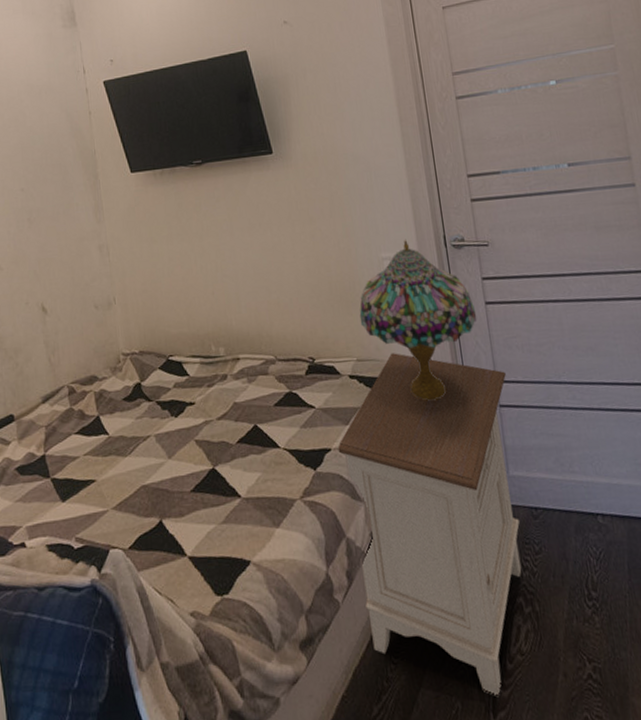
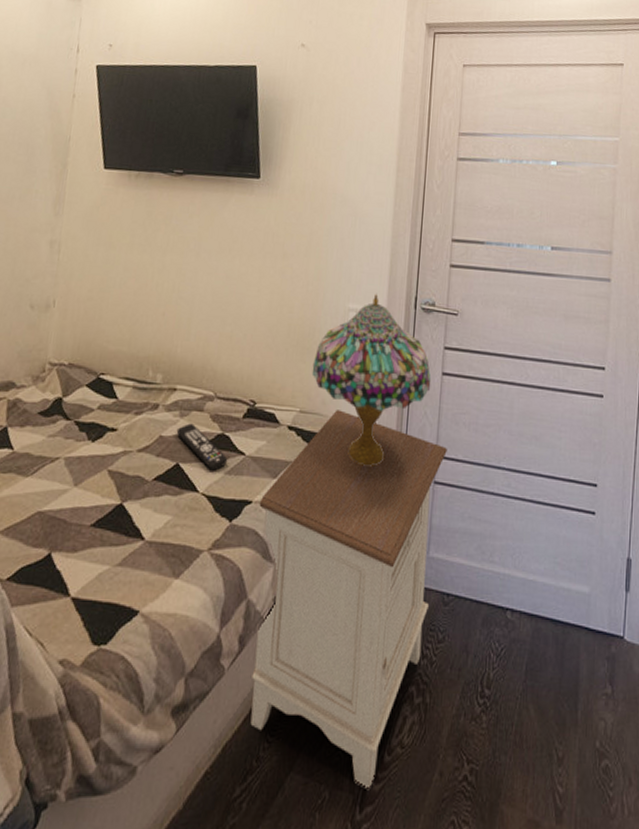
remote control: none [248,387,301,427] -> present [176,423,228,471]

